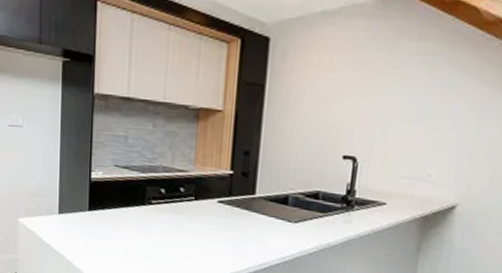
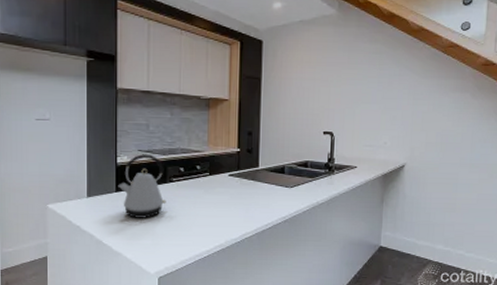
kettle: none [91,170,144,243] -> present [118,154,166,218]

